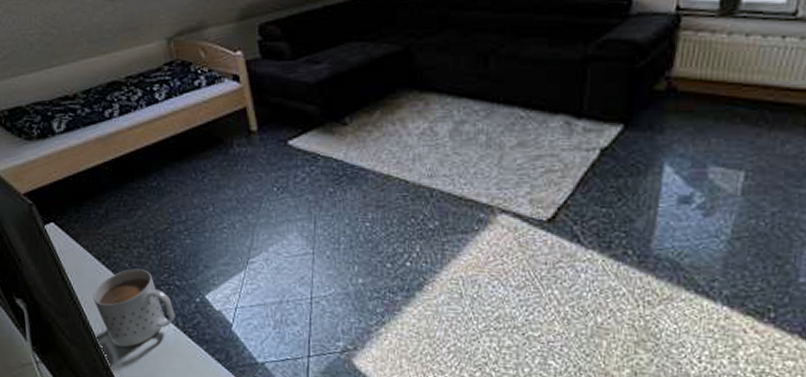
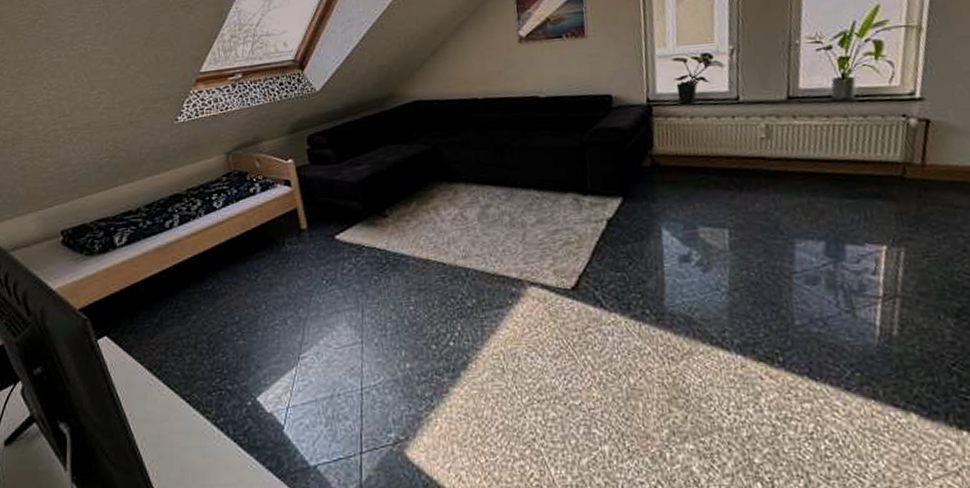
mug: present [93,268,176,347] -> none [142,376,226,465]

